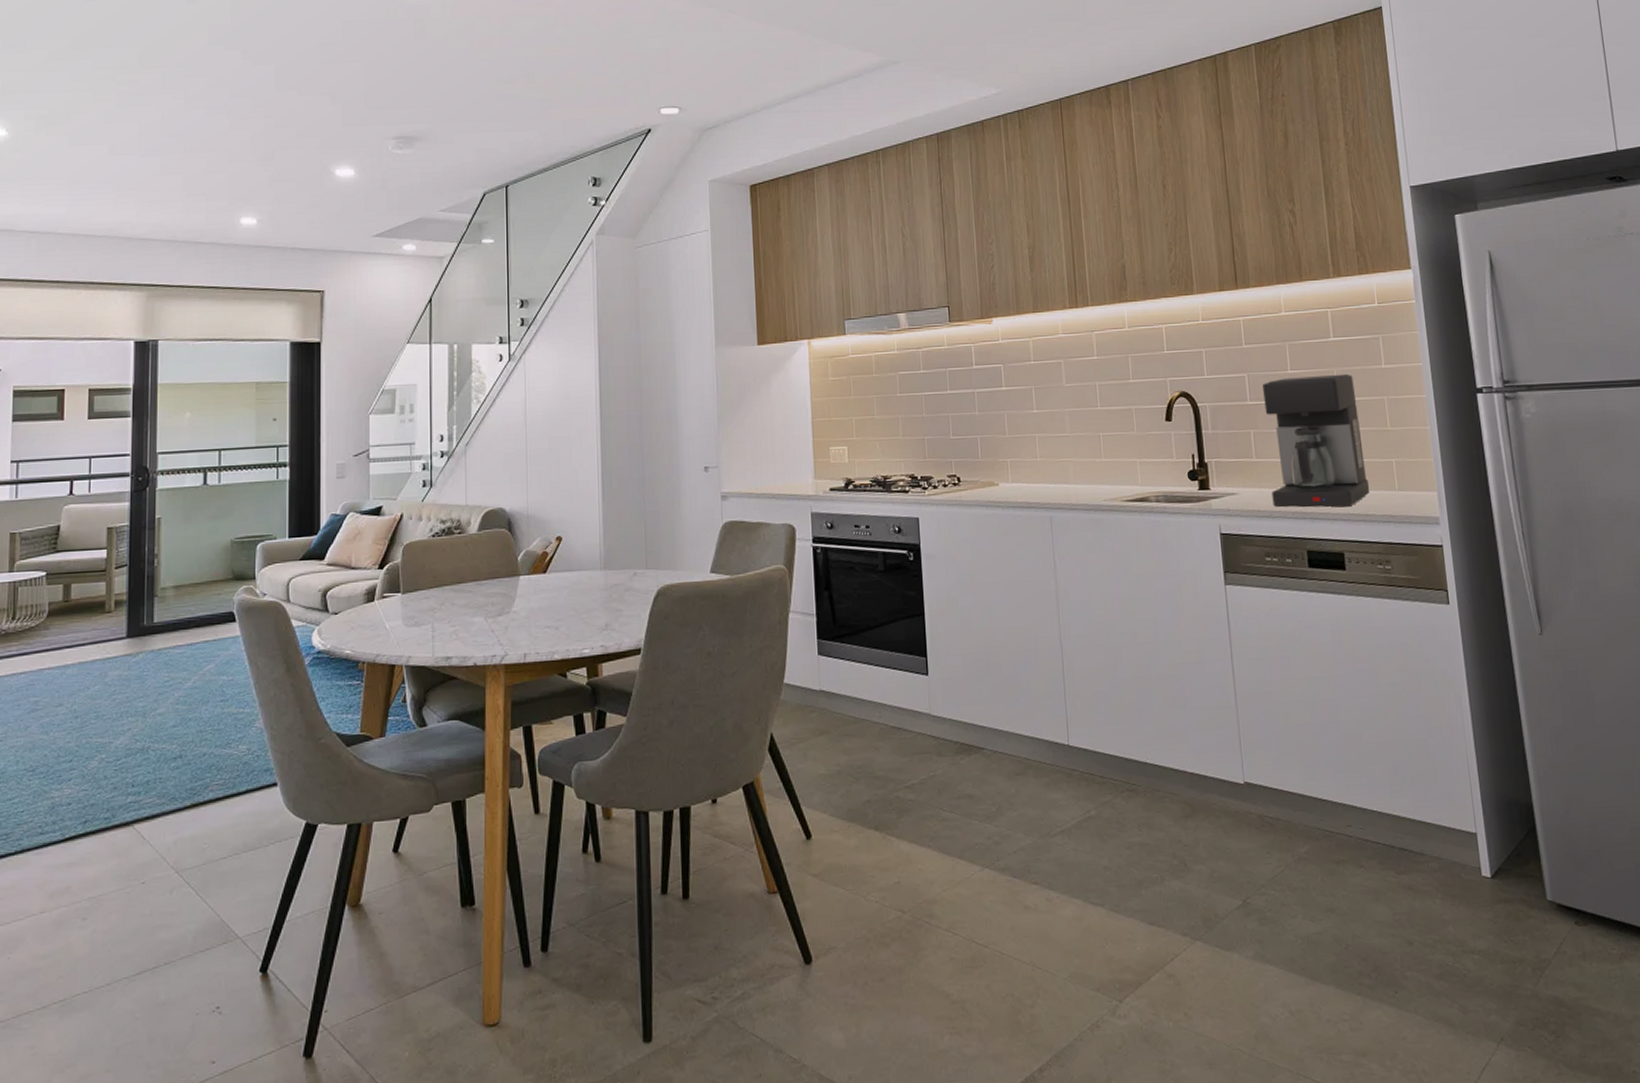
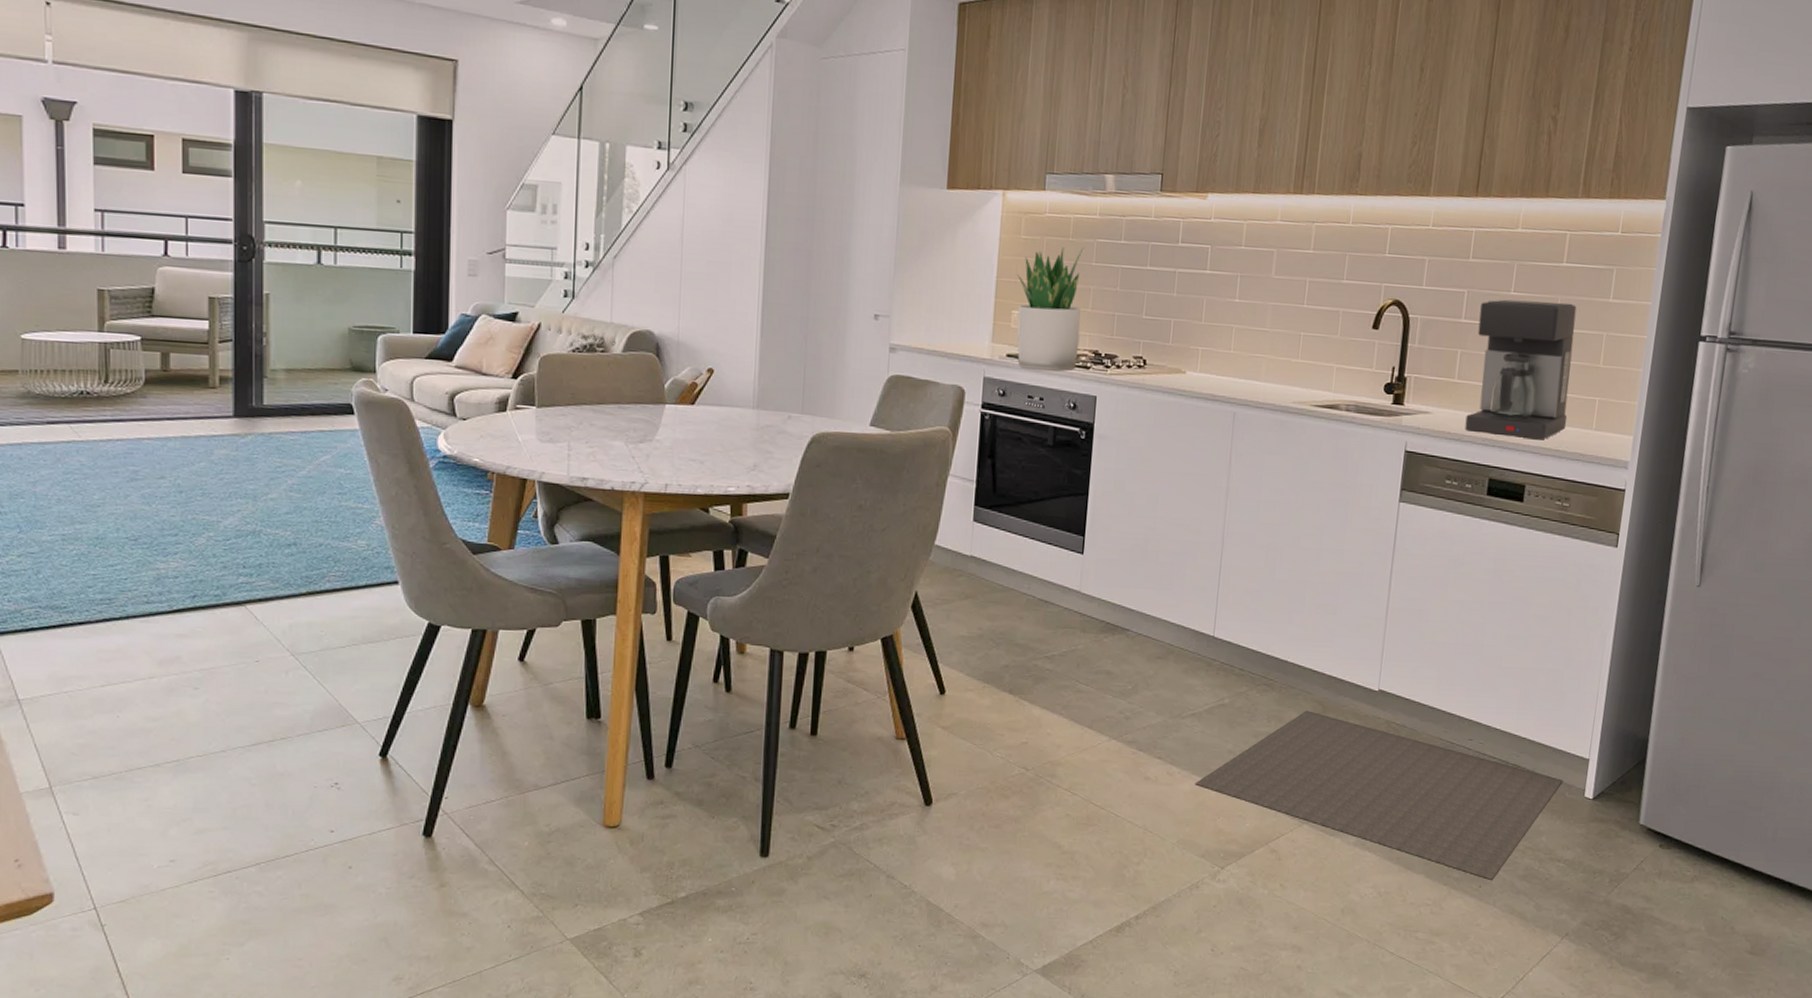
planter: none [831,381,896,501] -> present [1017,247,1084,372]
doormat: none [1076,813,1456,984] -> present [1194,710,1564,880]

